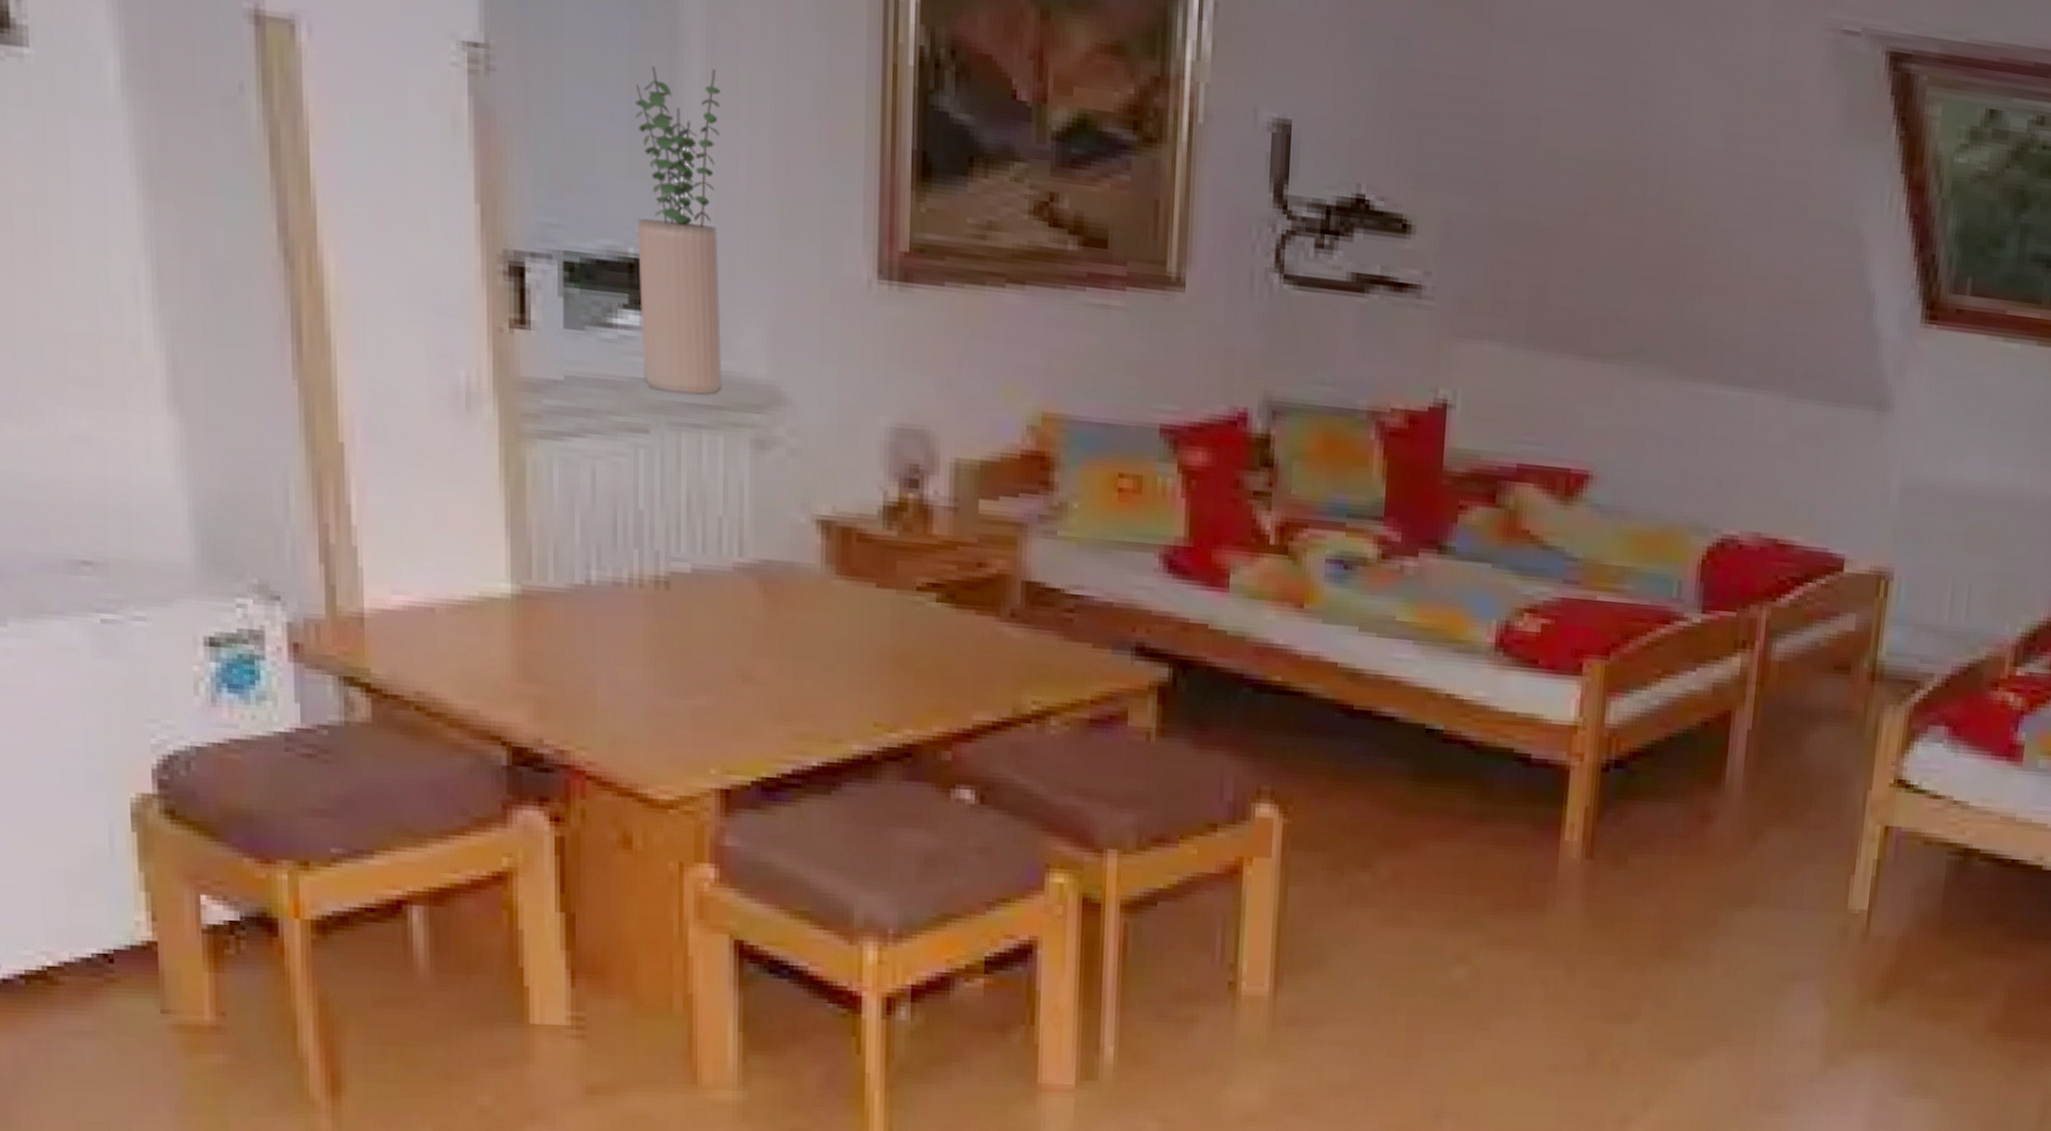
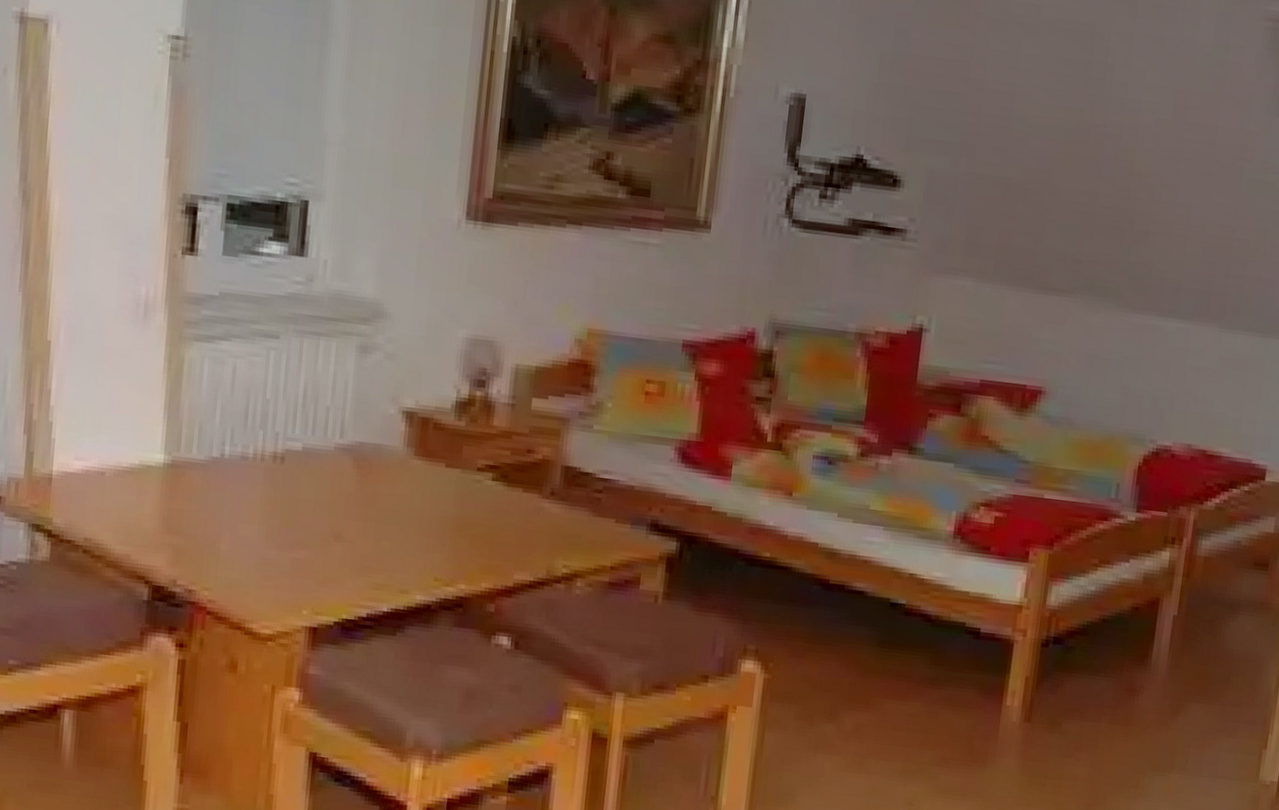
vase: present [635,66,722,396] -> none [279,53,357,310]

